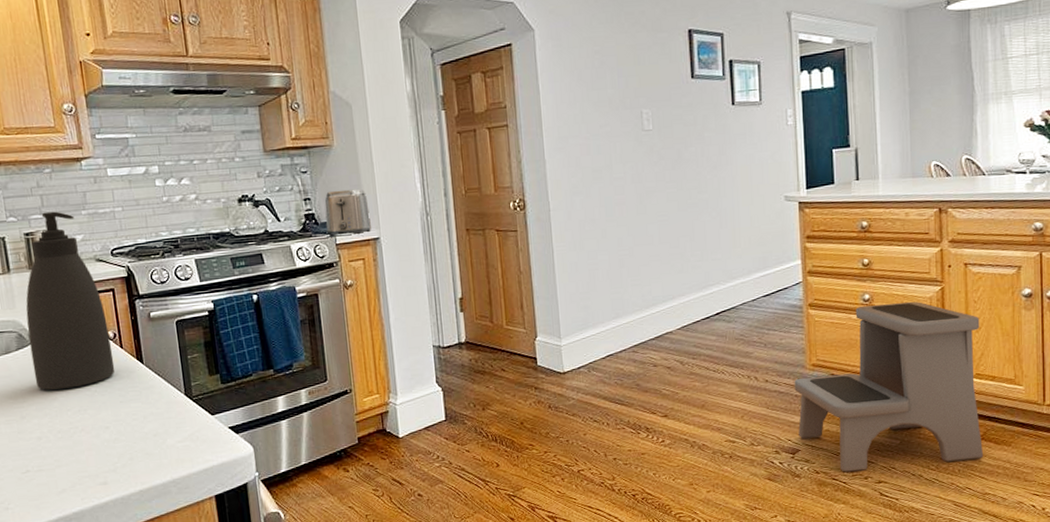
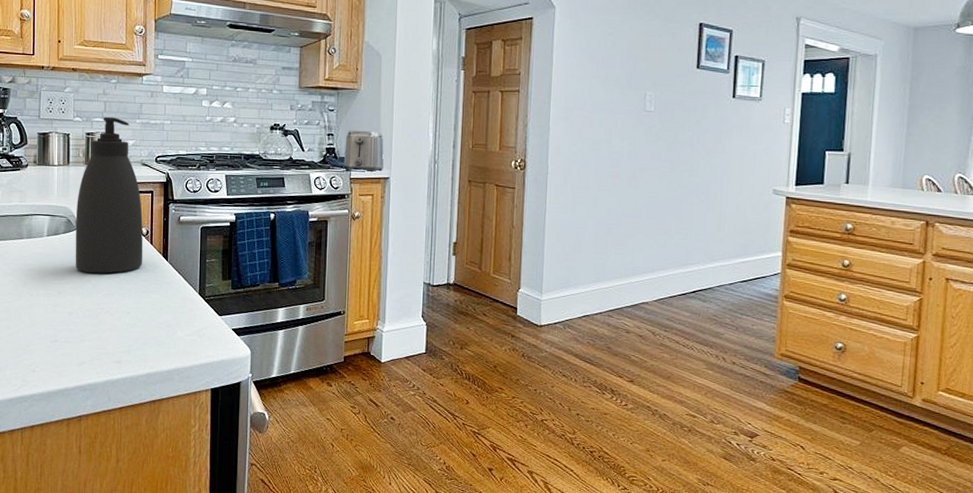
step stool: present [794,301,984,472] -> none [759,305,956,473]

